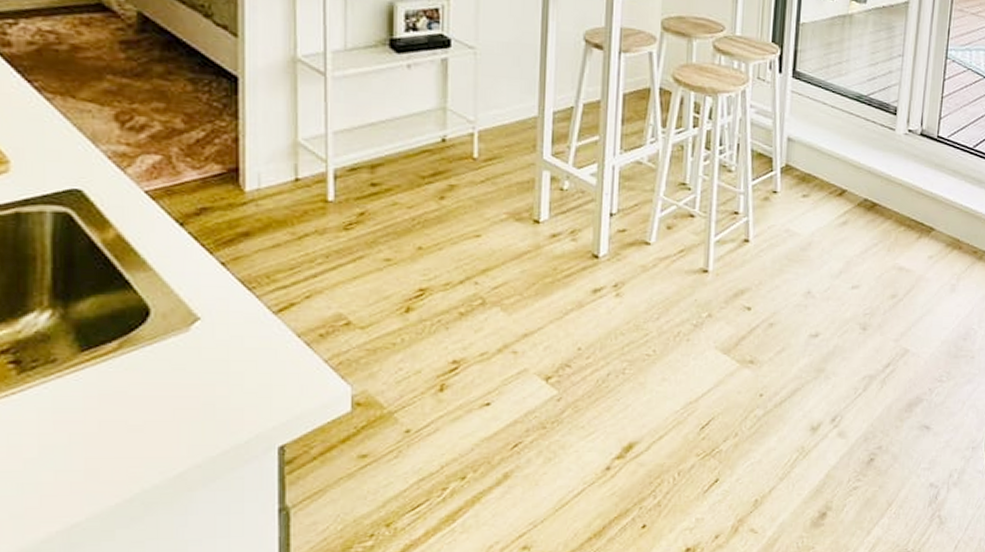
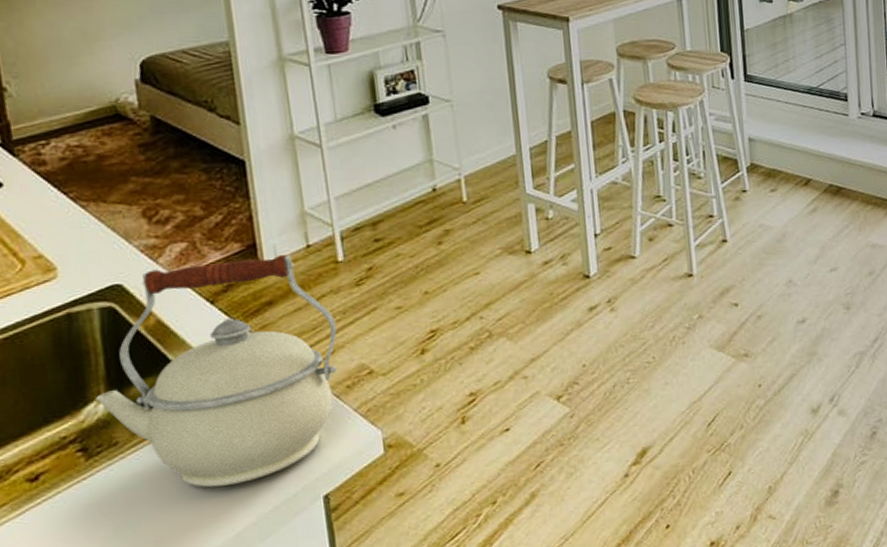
kettle: none [38,179,316,421] -> present [96,254,337,488]

